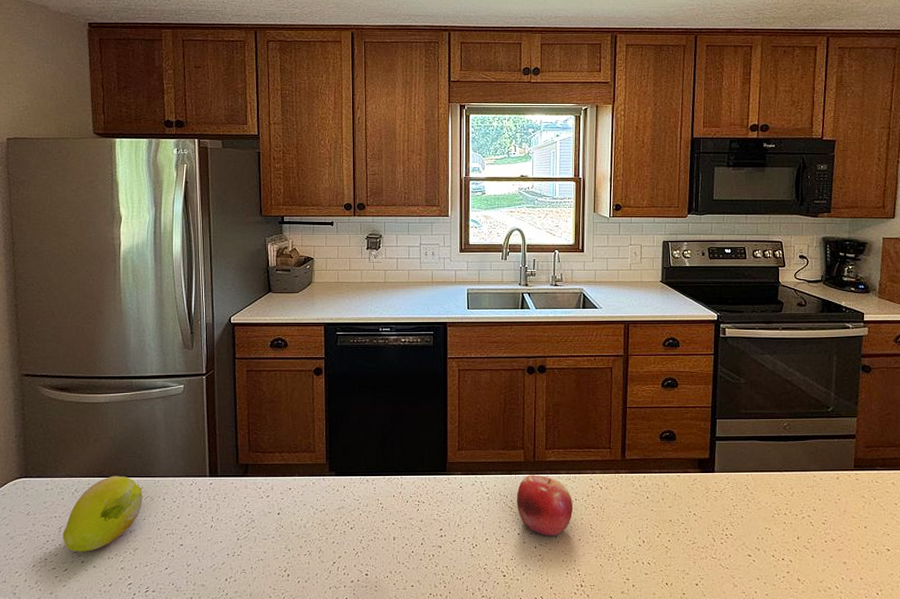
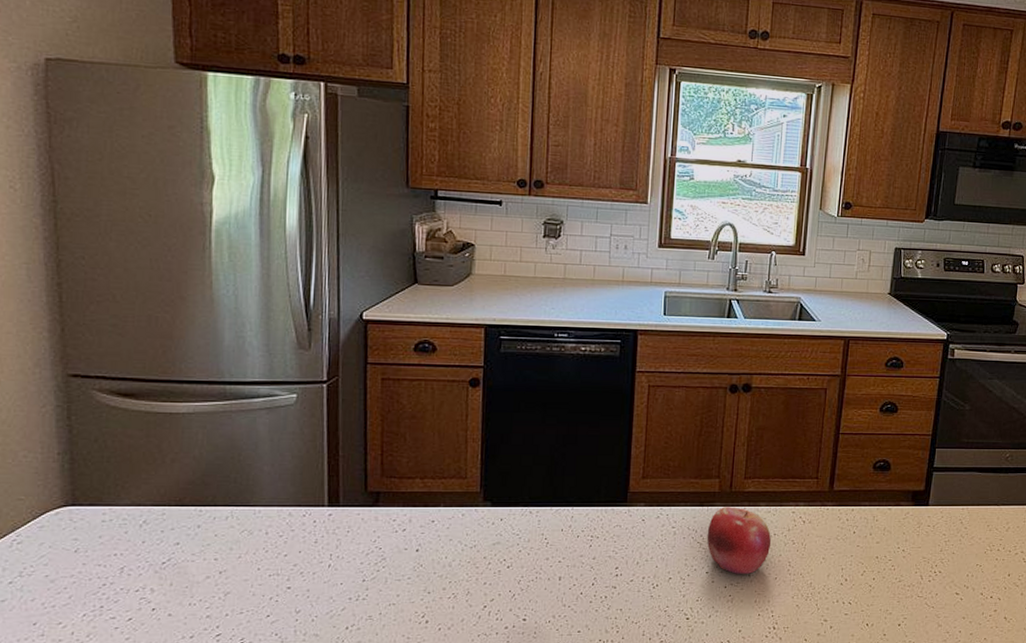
fruit: present [62,475,143,552] -> none [125,504,238,598]

